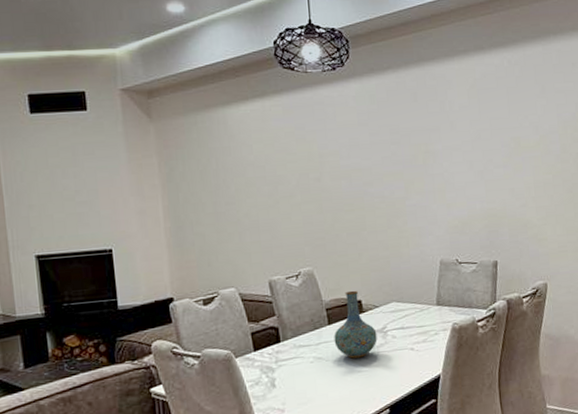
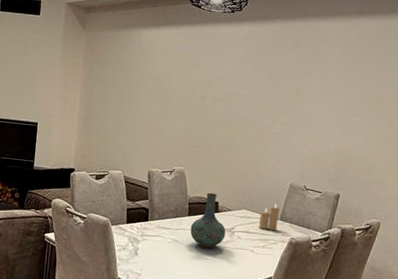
candle: none [413,288,436,320] -> present [259,204,280,231]

